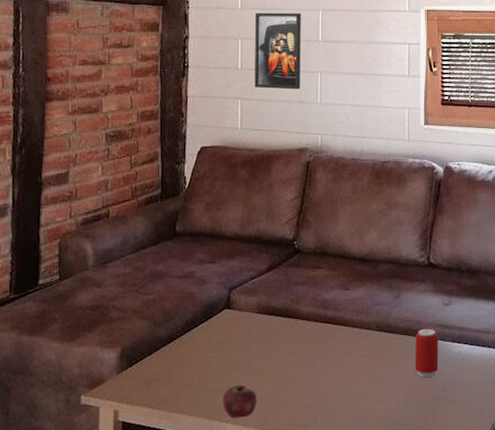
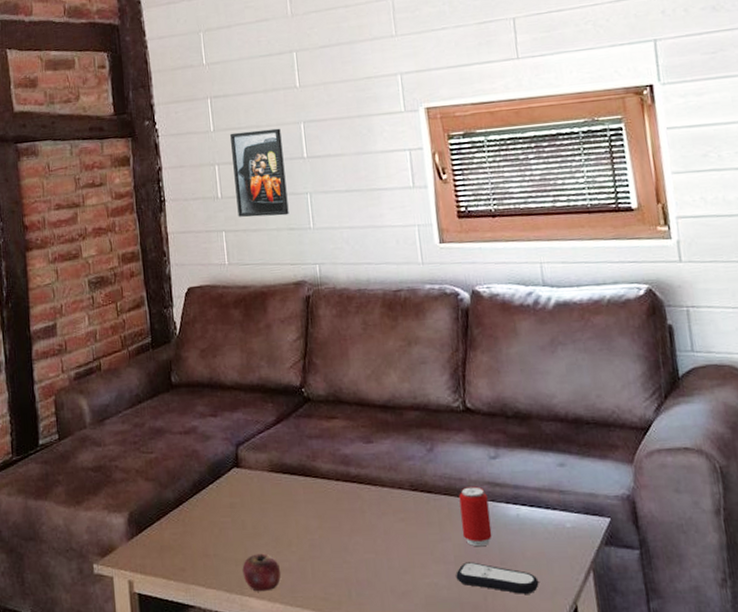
remote control: none [405,390,470,416] -> present [456,562,539,594]

